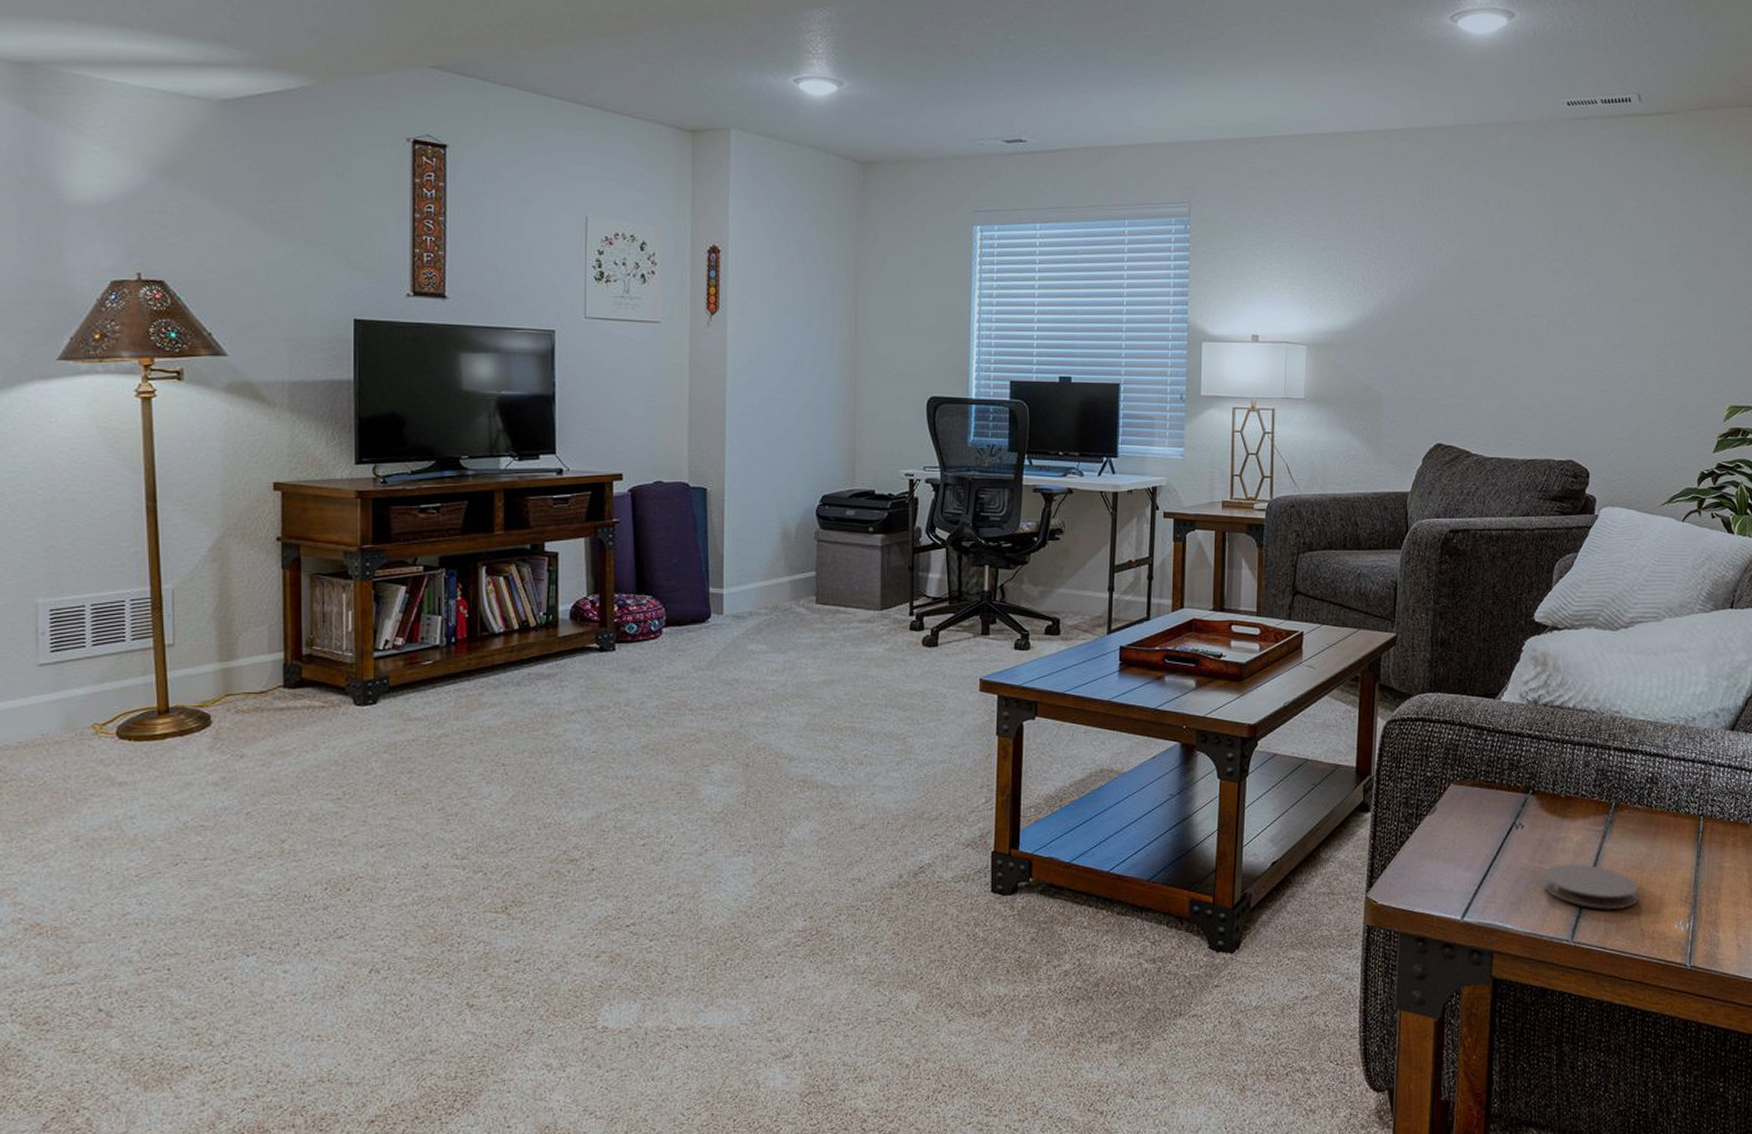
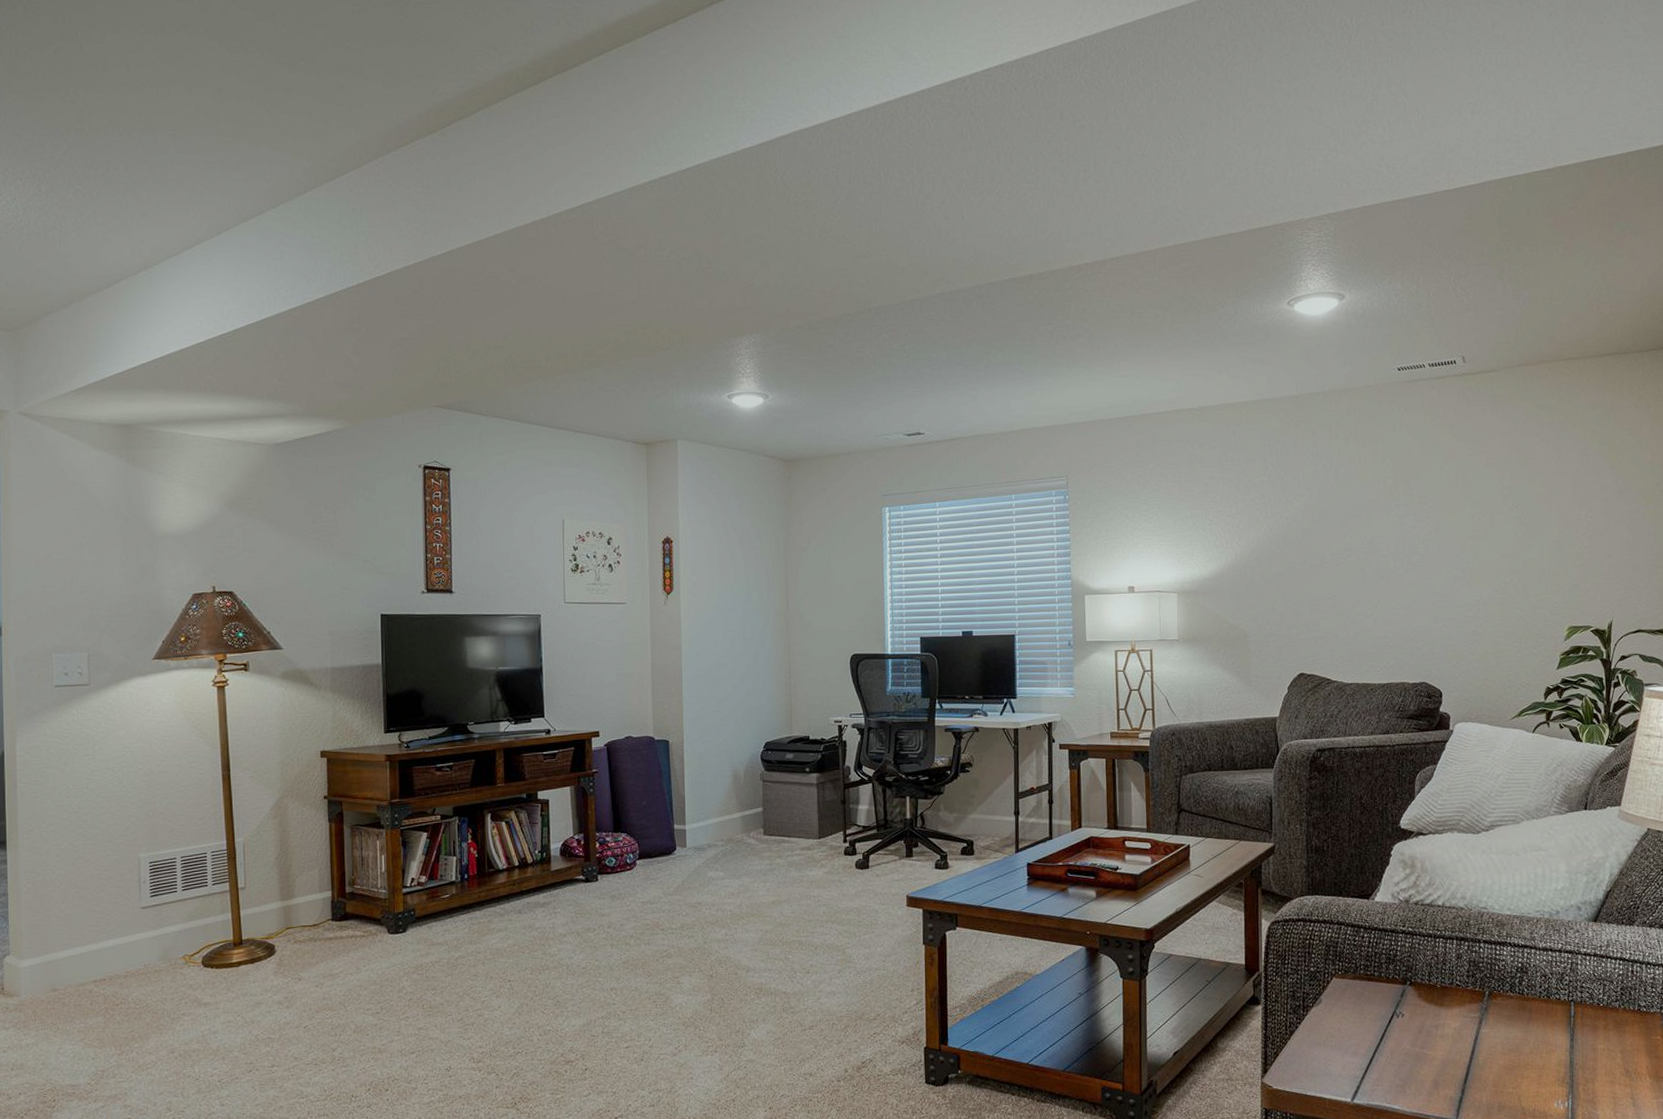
coaster: present [1543,863,1639,910] -> none [1426,1048,1517,1091]

